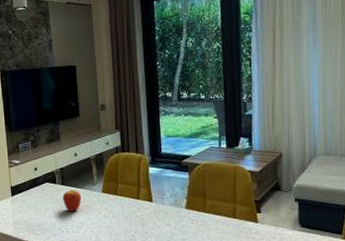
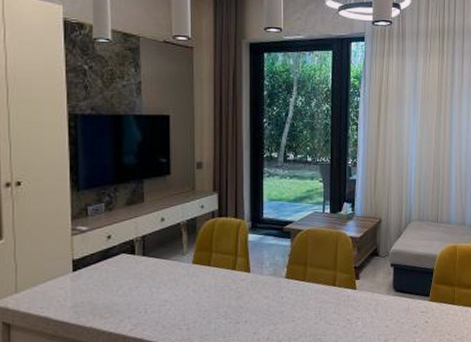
fruit: present [62,190,82,211] -> none [142,261,167,287]

